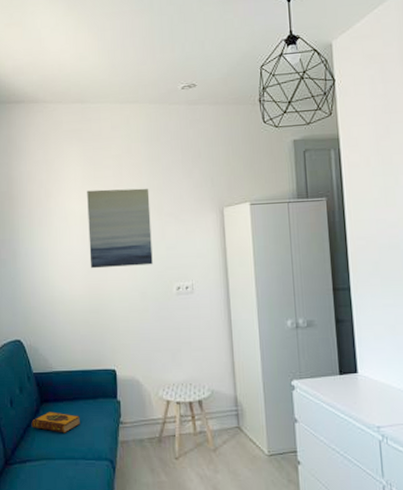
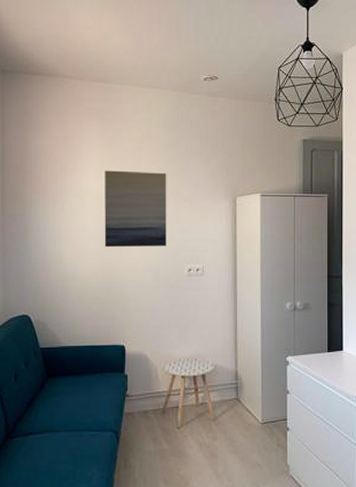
hardback book: present [31,412,80,433] -> none [36,386,86,406]

